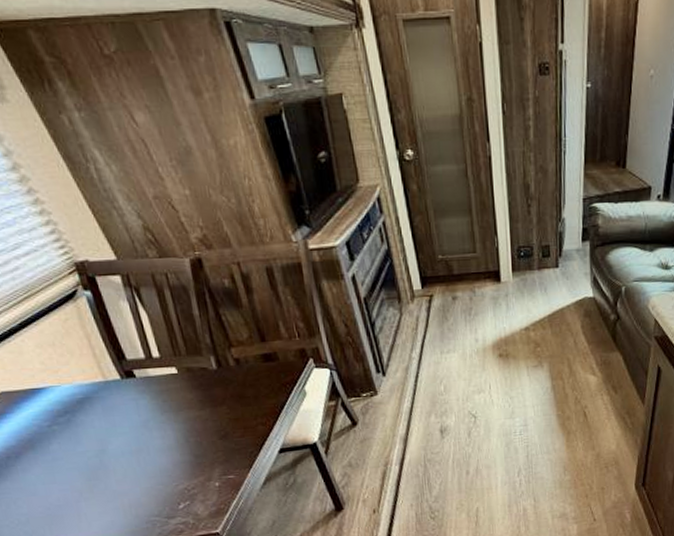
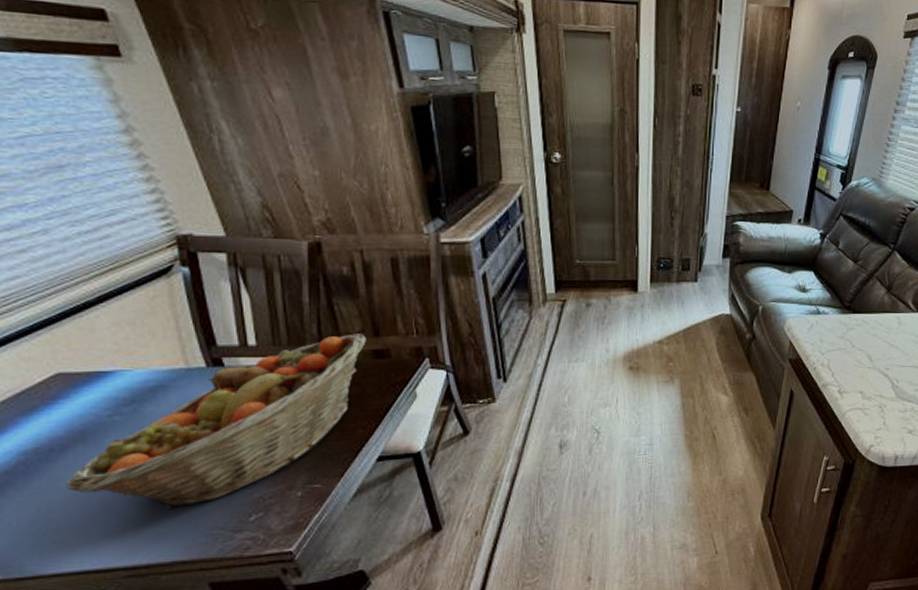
fruit basket: none [26,340,255,503] -> present [66,334,366,510]

